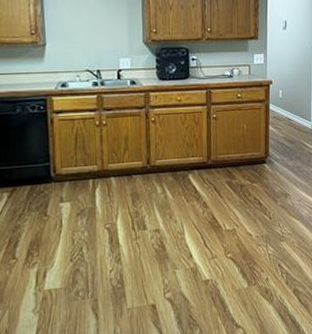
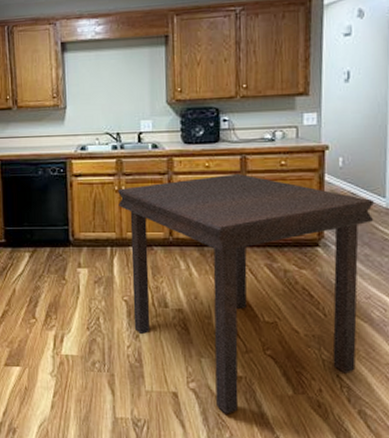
dining table: none [99,105,303,315] -> present [118,173,374,414]

